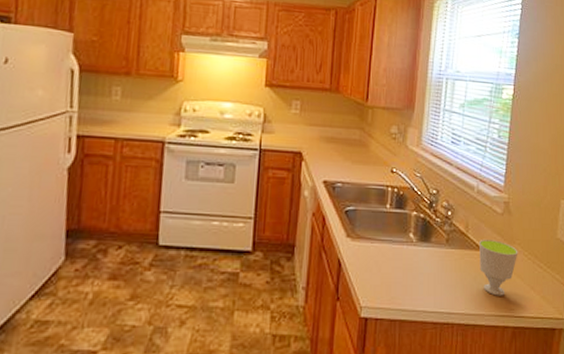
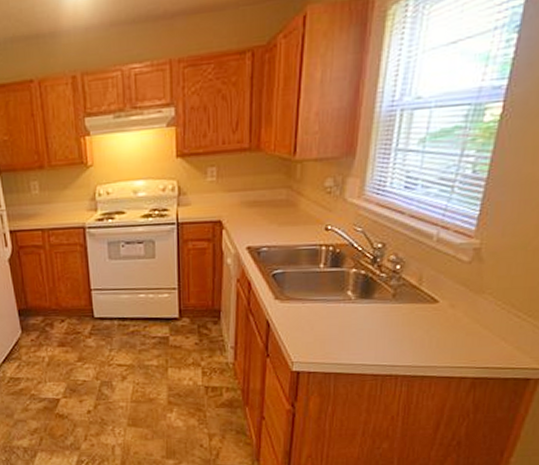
cup: present [479,240,518,296] -> none [434,291,488,348]

